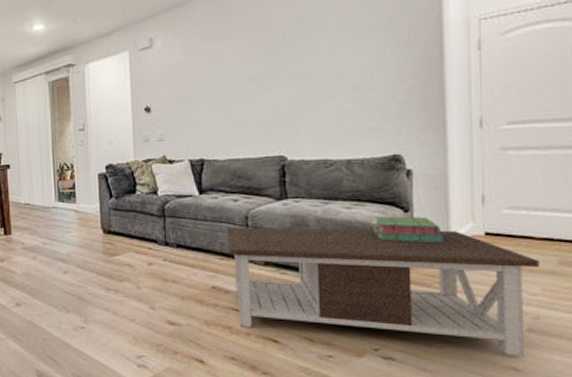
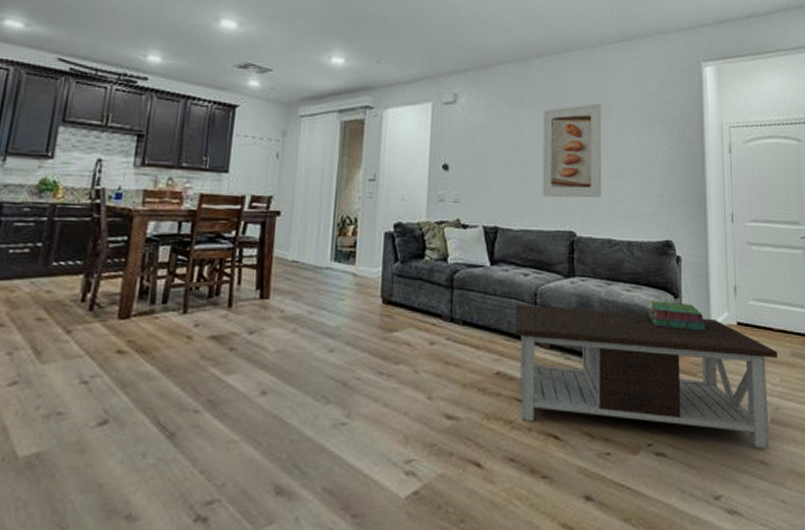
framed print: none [244,21,313,126] -> present [542,103,601,198]

